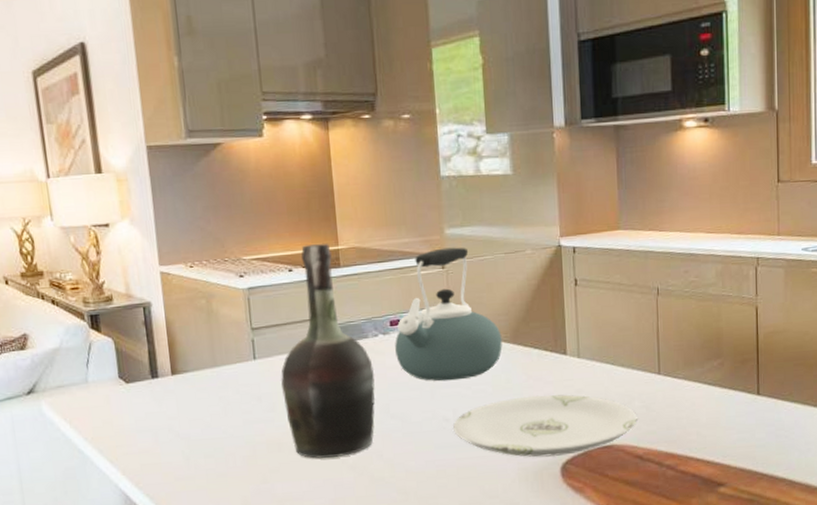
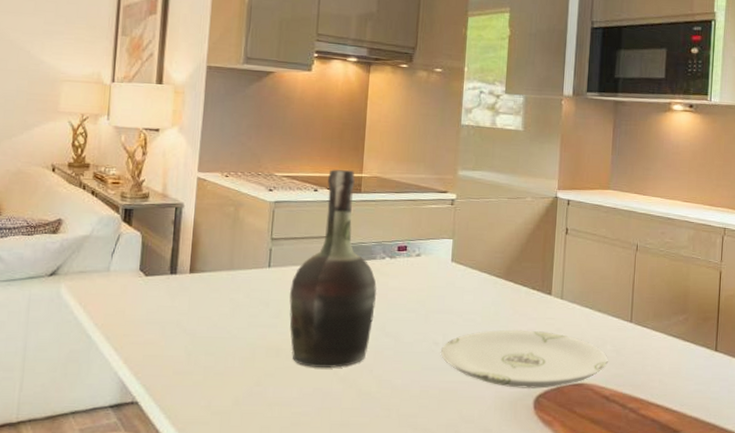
kettle: present [395,247,502,381] -> none [398,187,496,308]

